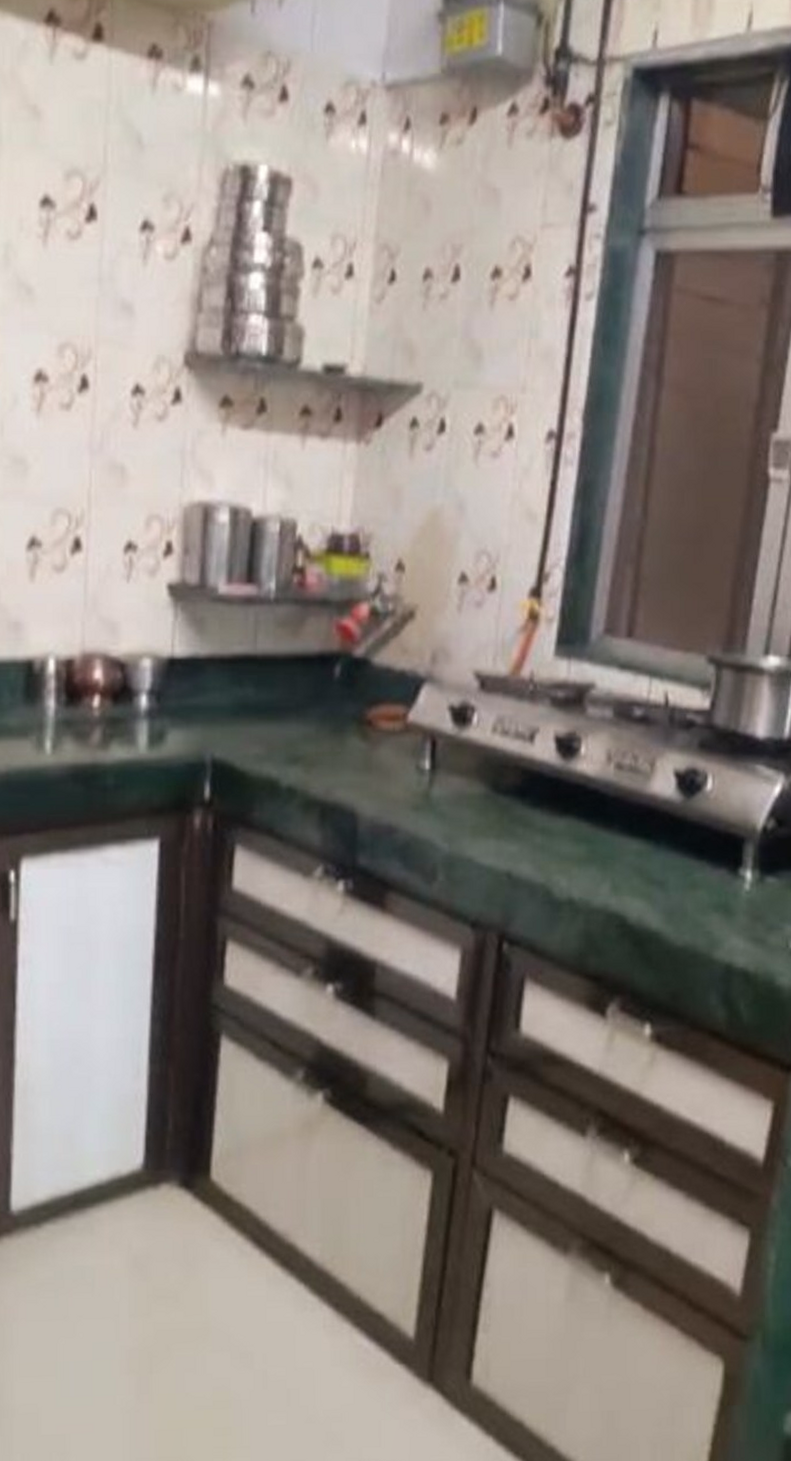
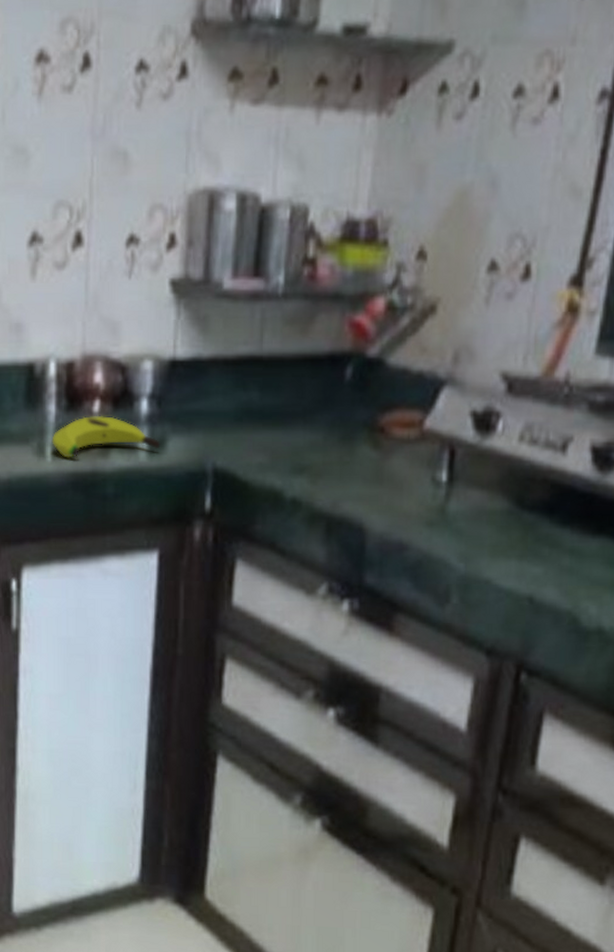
banana: none [51,710,160,751] -> present [51,415,161,458]

